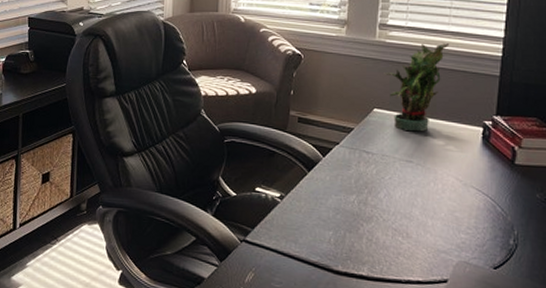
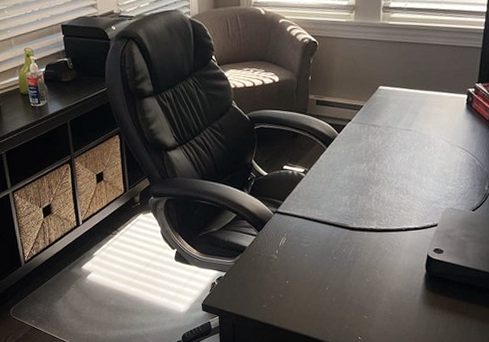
potted plant: present [384,43,450,132] -> none [387,21,442,104]

